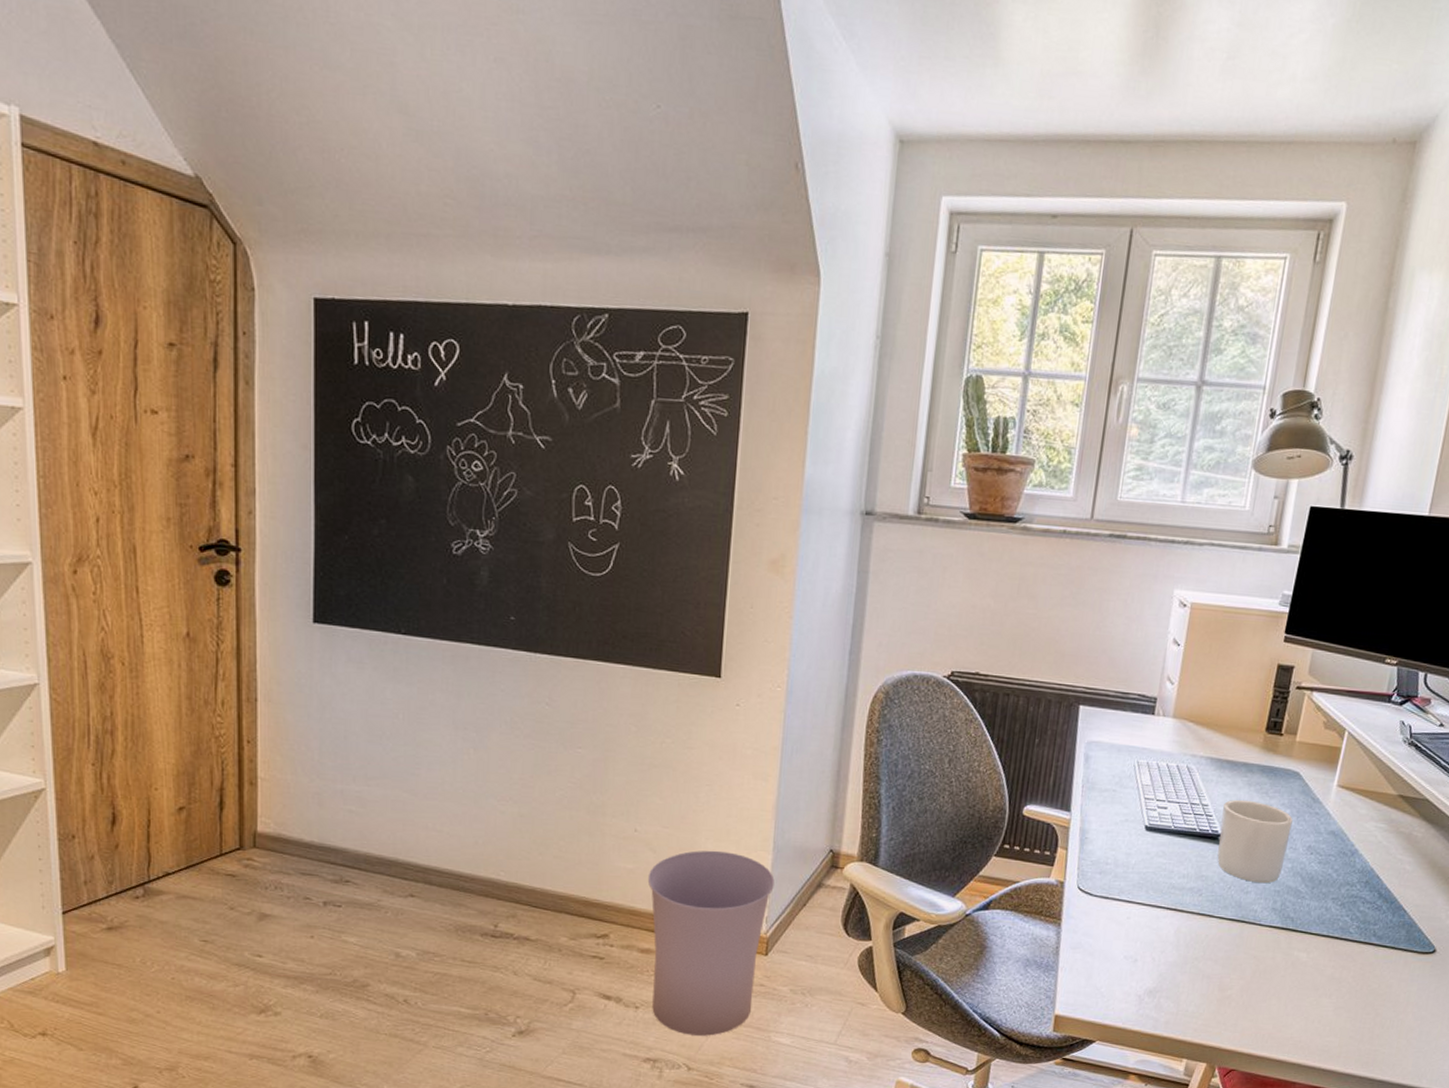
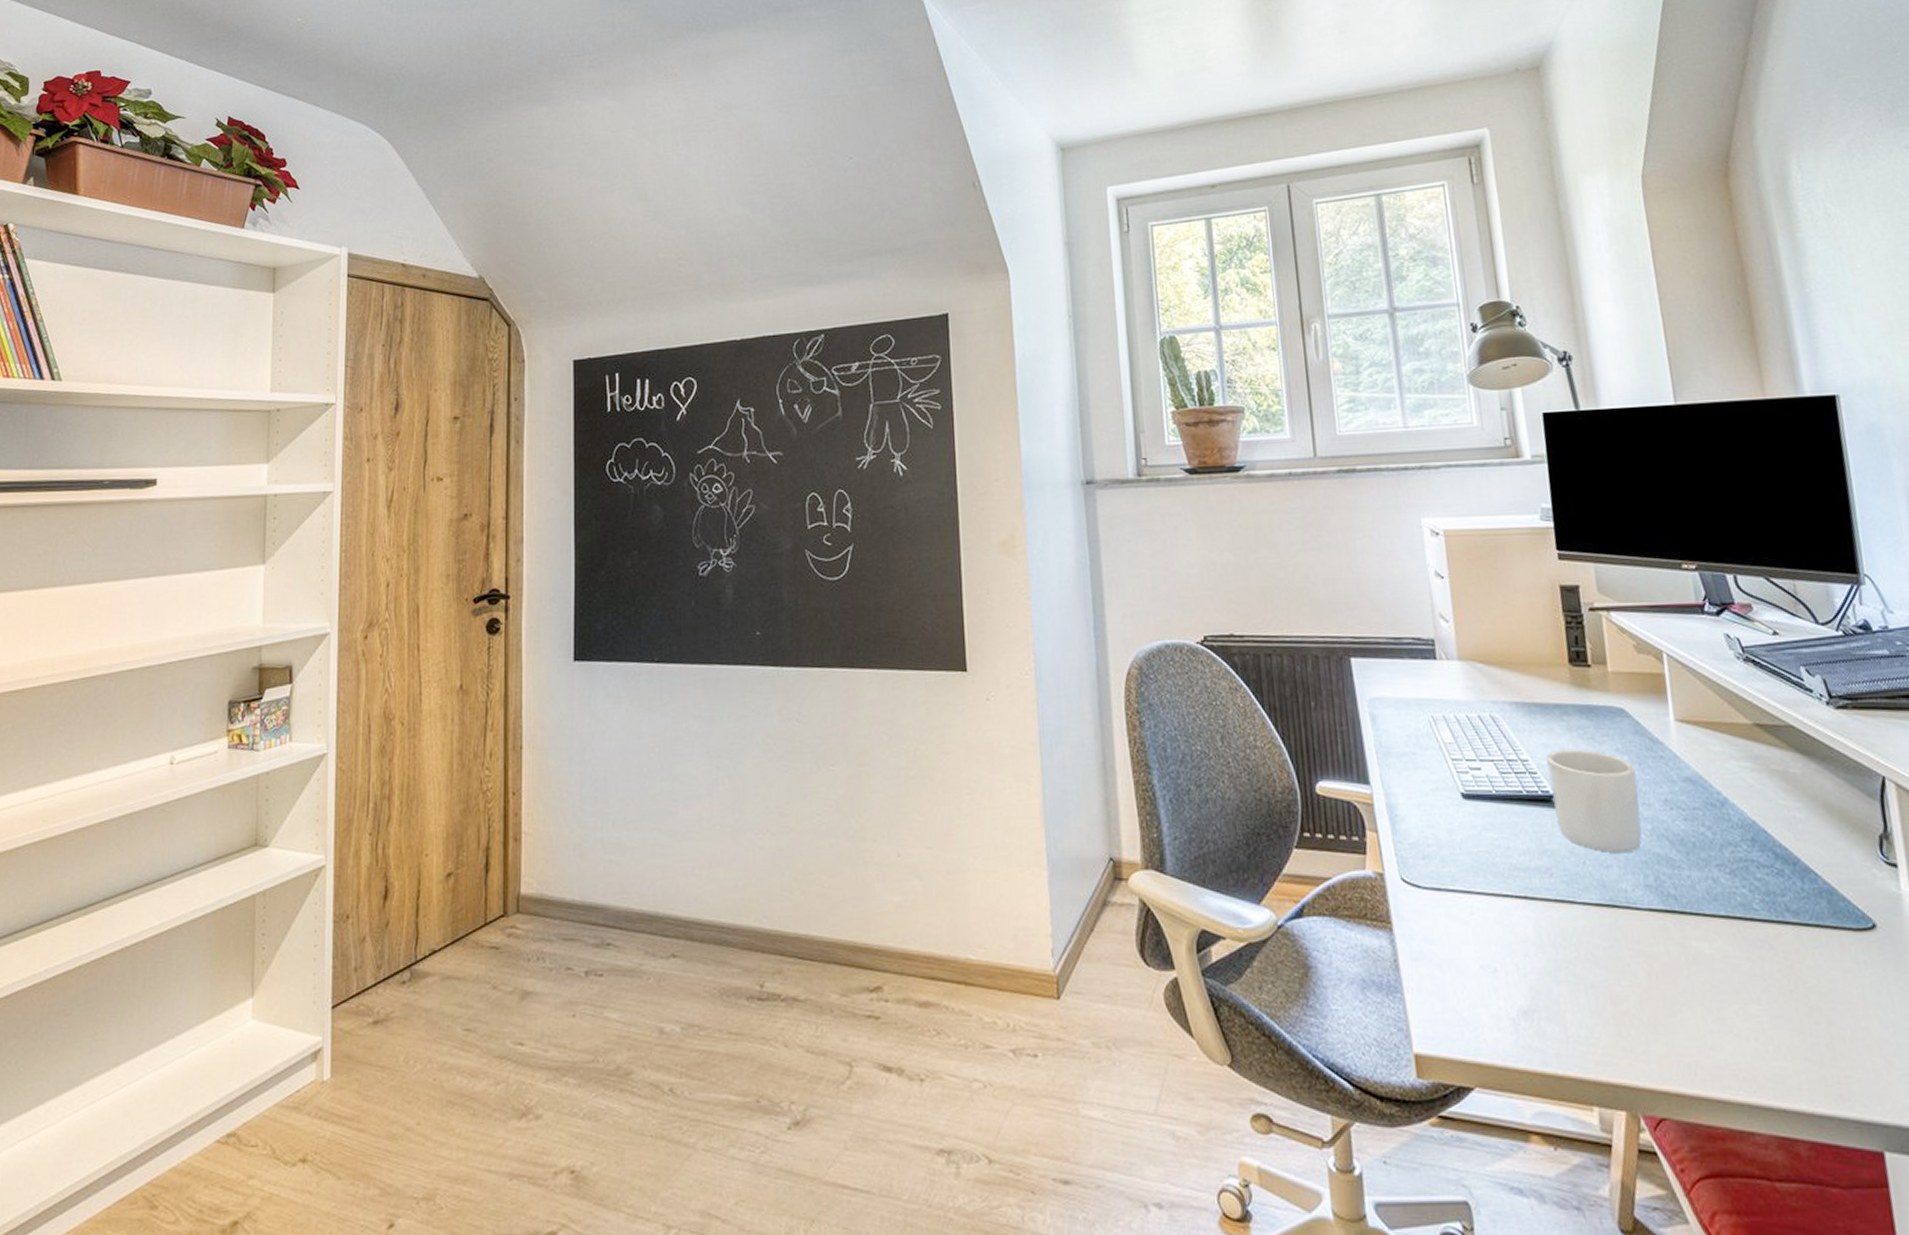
waste bin: present [647,850,775,1036] -> none [917,870,1055,1114]

